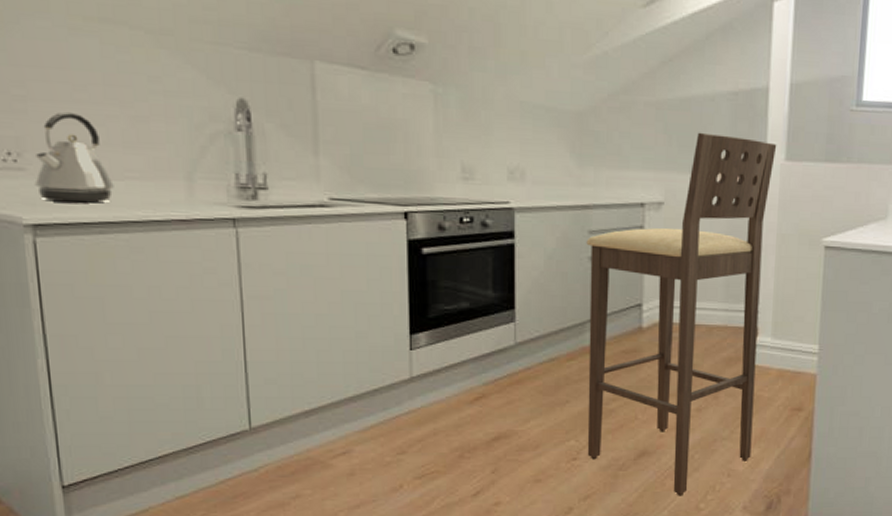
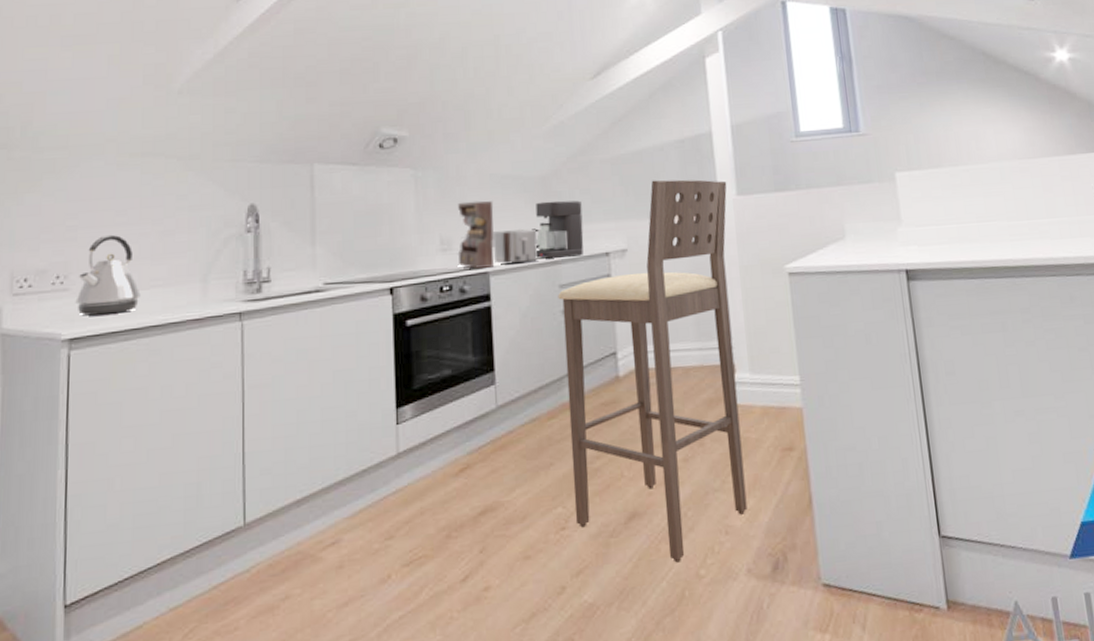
spice rack: none [480,128,523,204] -> present [457,200,495,269]
toaster: none [519,166,568,204] -> present [493,228,537,265]
coffee maker: none [563,140,620,203] -> present [531,200,584,259]

